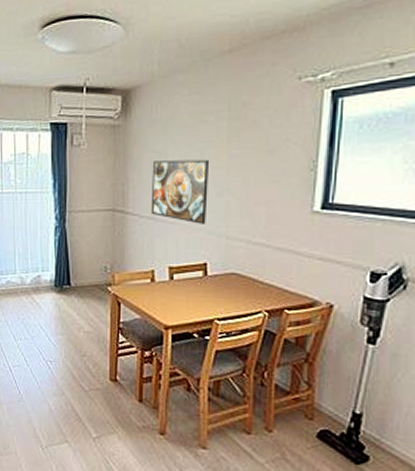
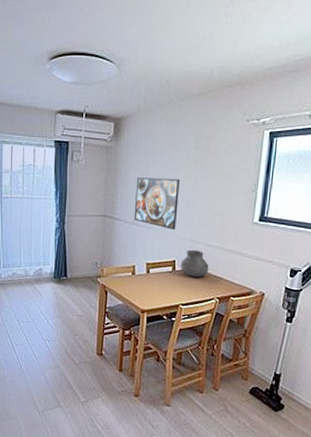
vase: none [213,249,253,284] -> present [180,249,209,277]

